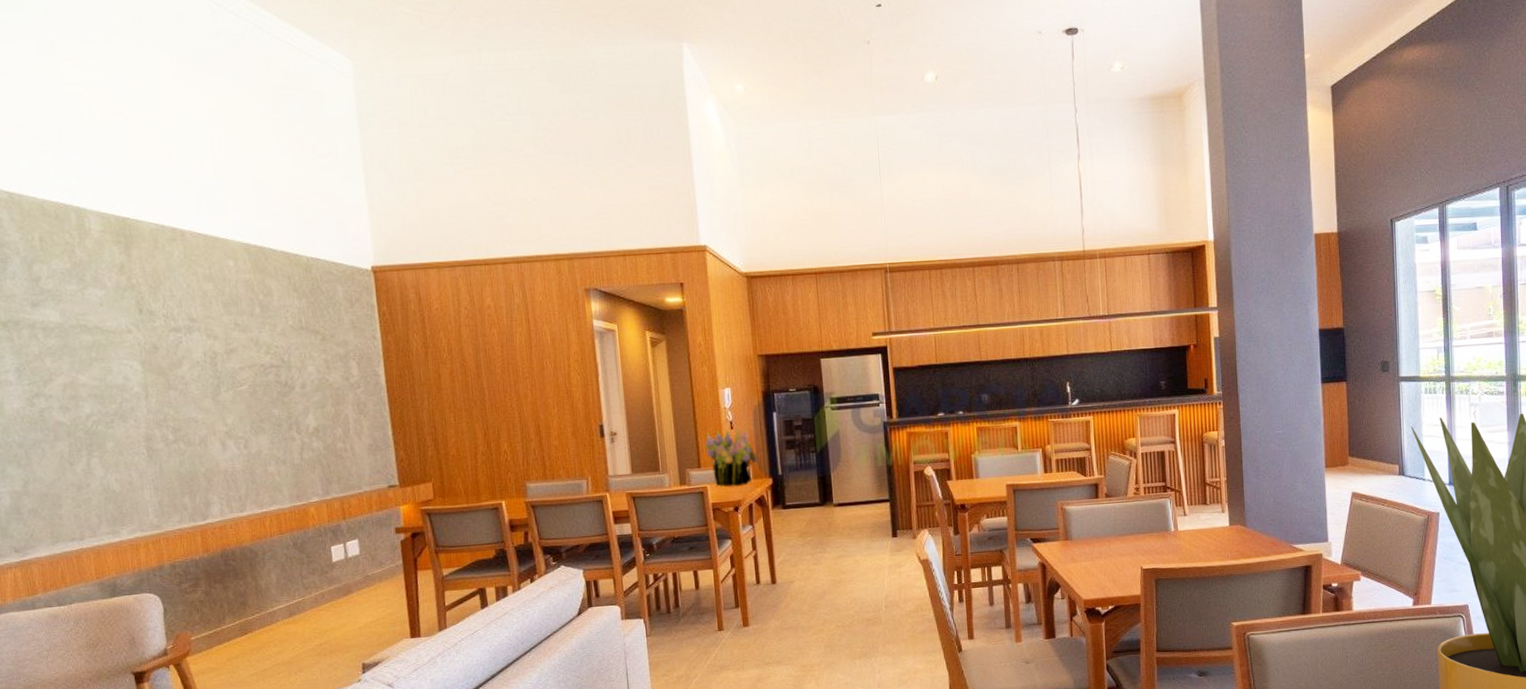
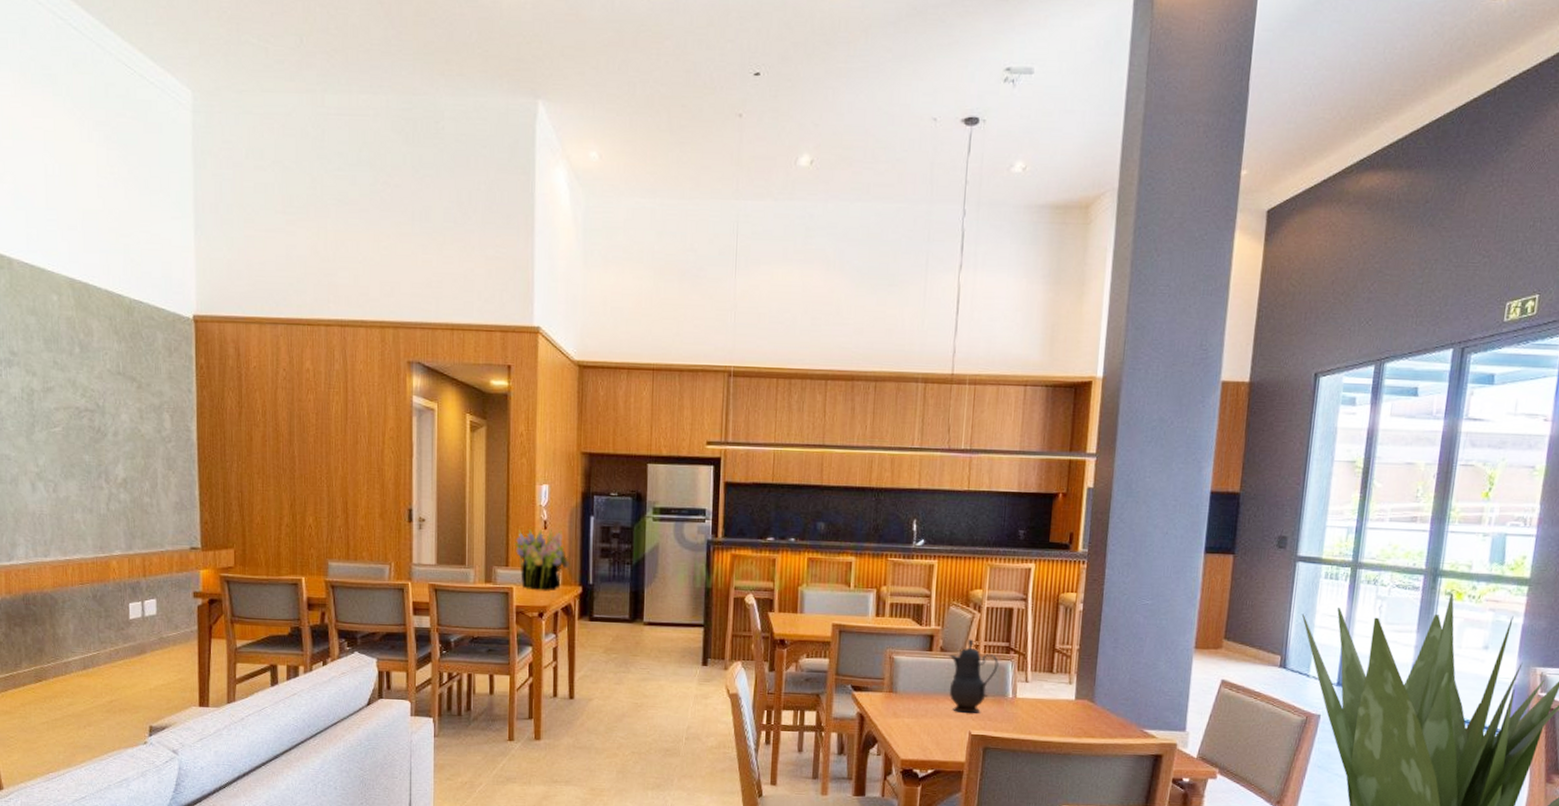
coffeepot: none [1114,483,1159,551] -> present [949,639,999,714]

